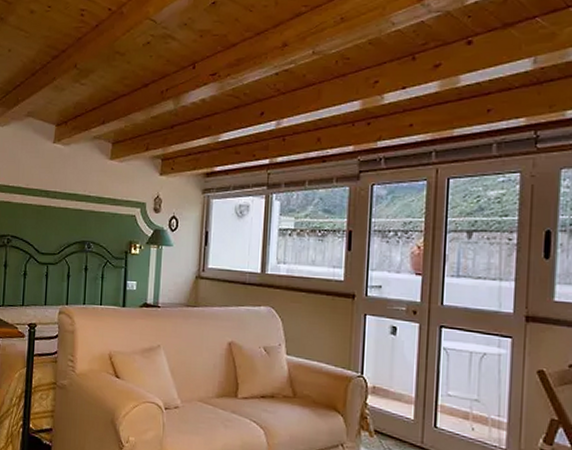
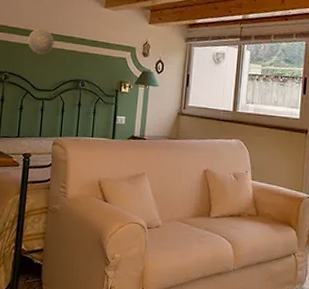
decorative plate: none [30,186,57,216] -> present [28,28,54,55]

